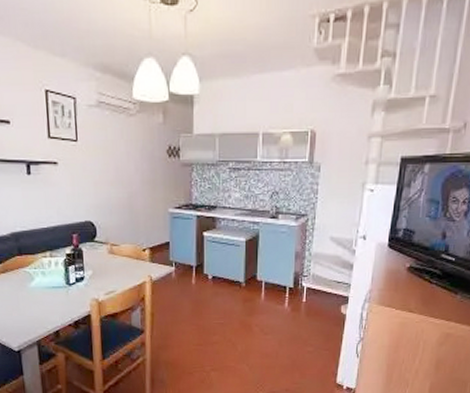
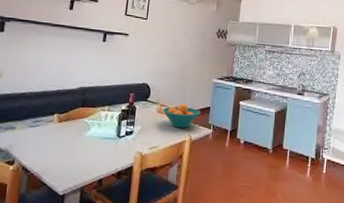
fruit bowl: none [114,240,159,269] -> present [162,103,201,129]

